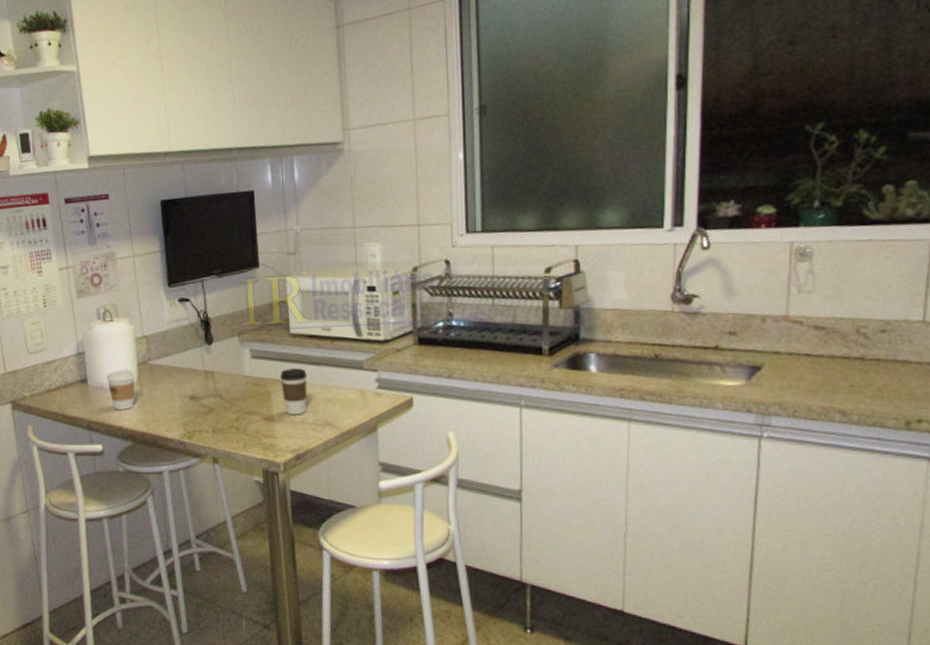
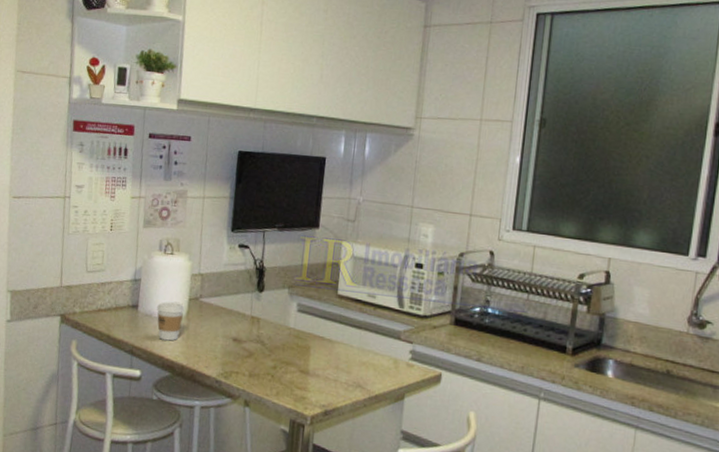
coffee cup: present [280,368,308,415] -> none [320,327,347,373]

